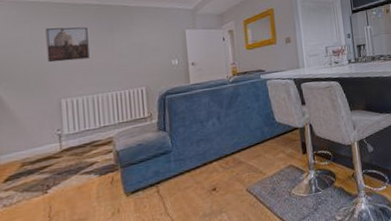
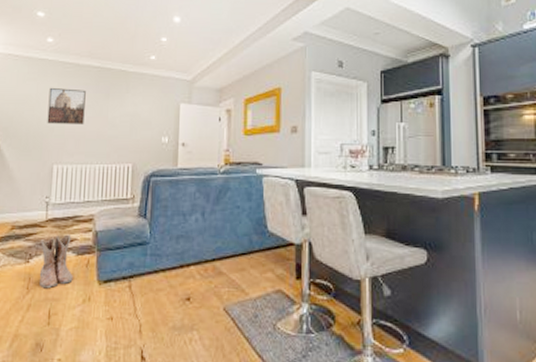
boots: none [57,159,99,213] -> present [39,234,73,289]

